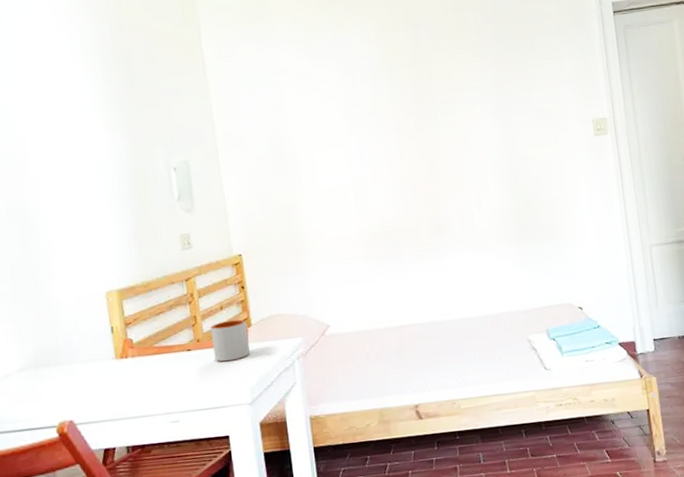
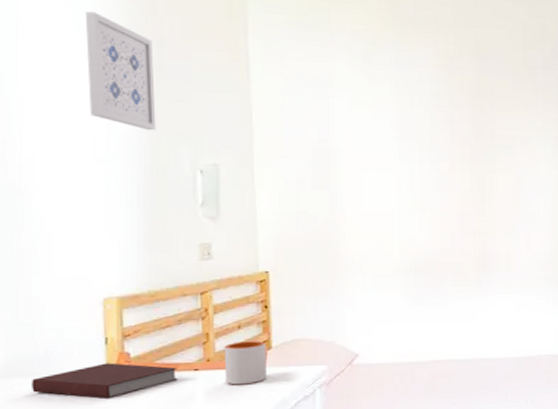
notebook: none [57,349,175,382] -> present [32,362,179,400]
wall art: none [65,38,133,138] -> present [85,11,156,131]

